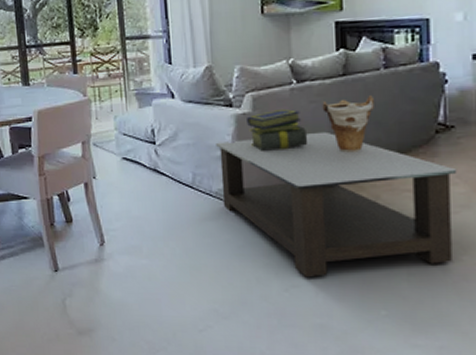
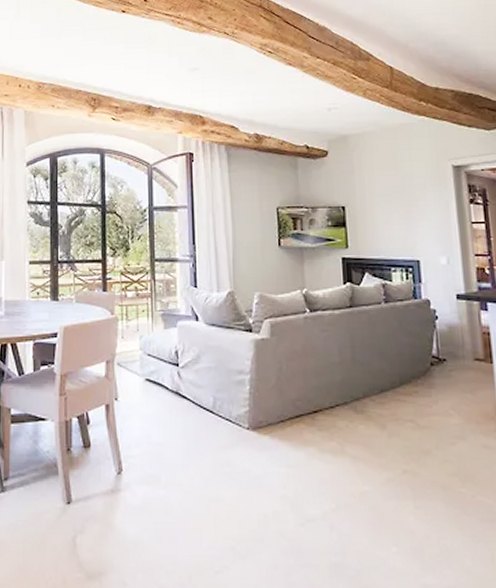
coffee table: present [216,131,457,276] -> none [236,360,453,510]
stack of books: present [247,108,308,151] -> none [265,335,321,377]
vase: present [322,95,375,153] -> none [332,327,379,381]

